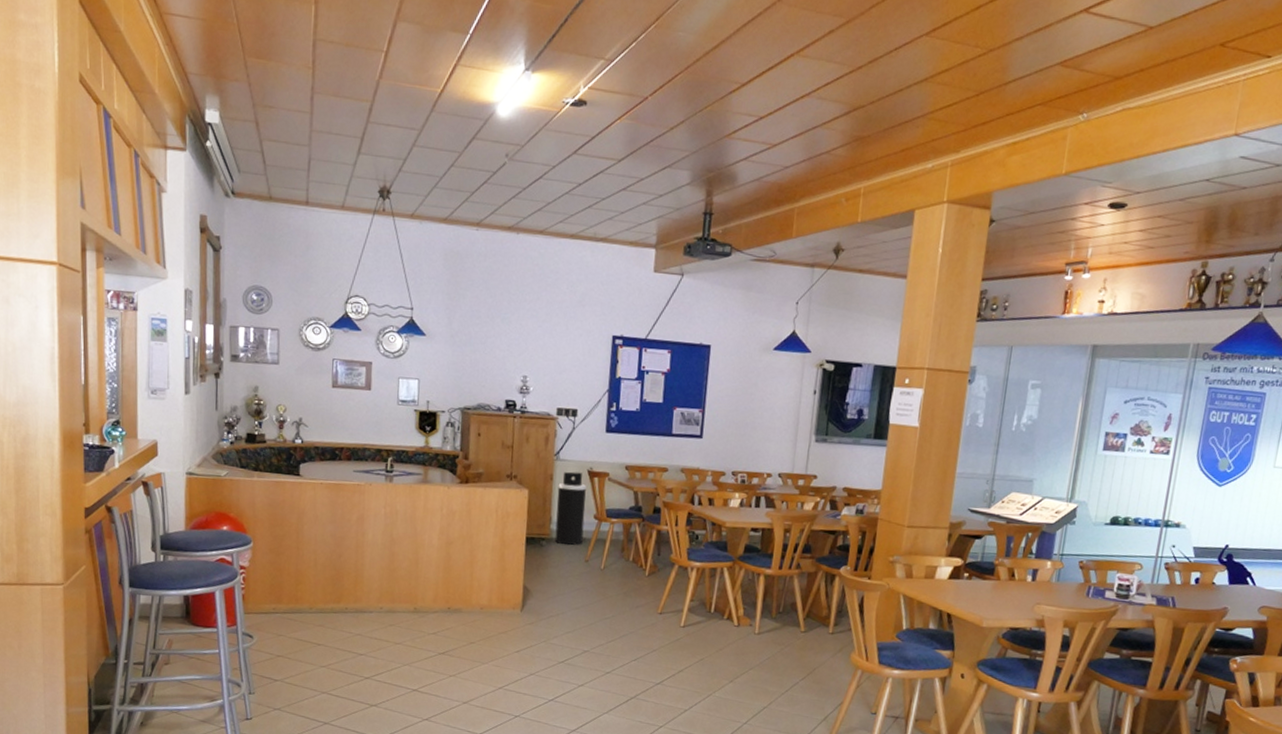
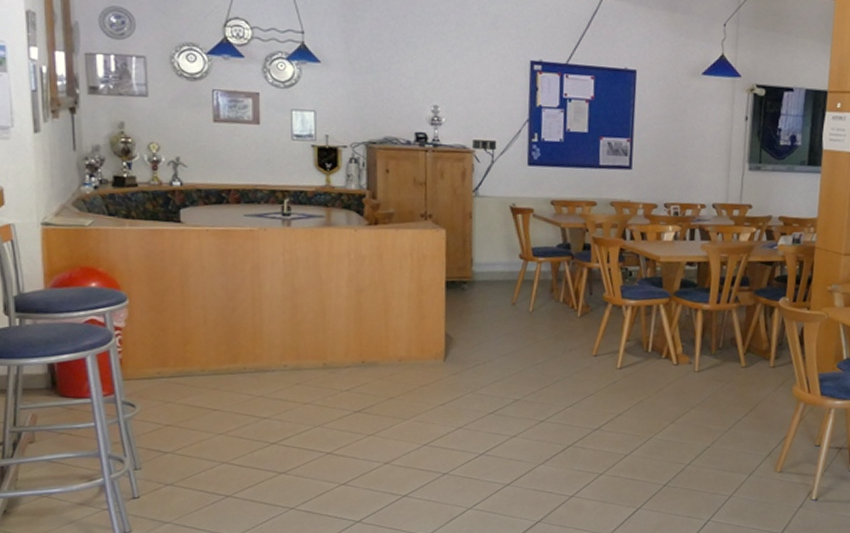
trash can: present [554,471,586,545] -> none [477,208,510,287]

